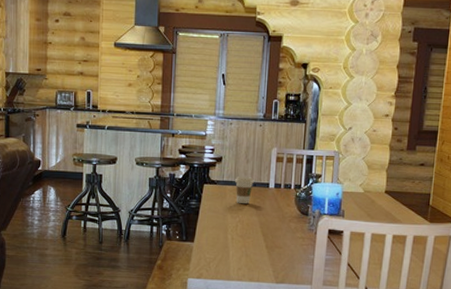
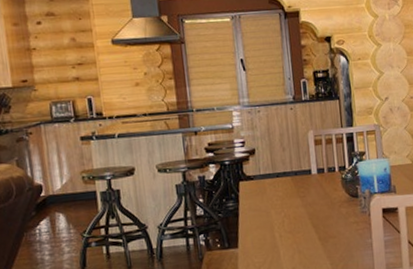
coffee cup: present [234,177,254,205] -> none [272,166,294,197]

